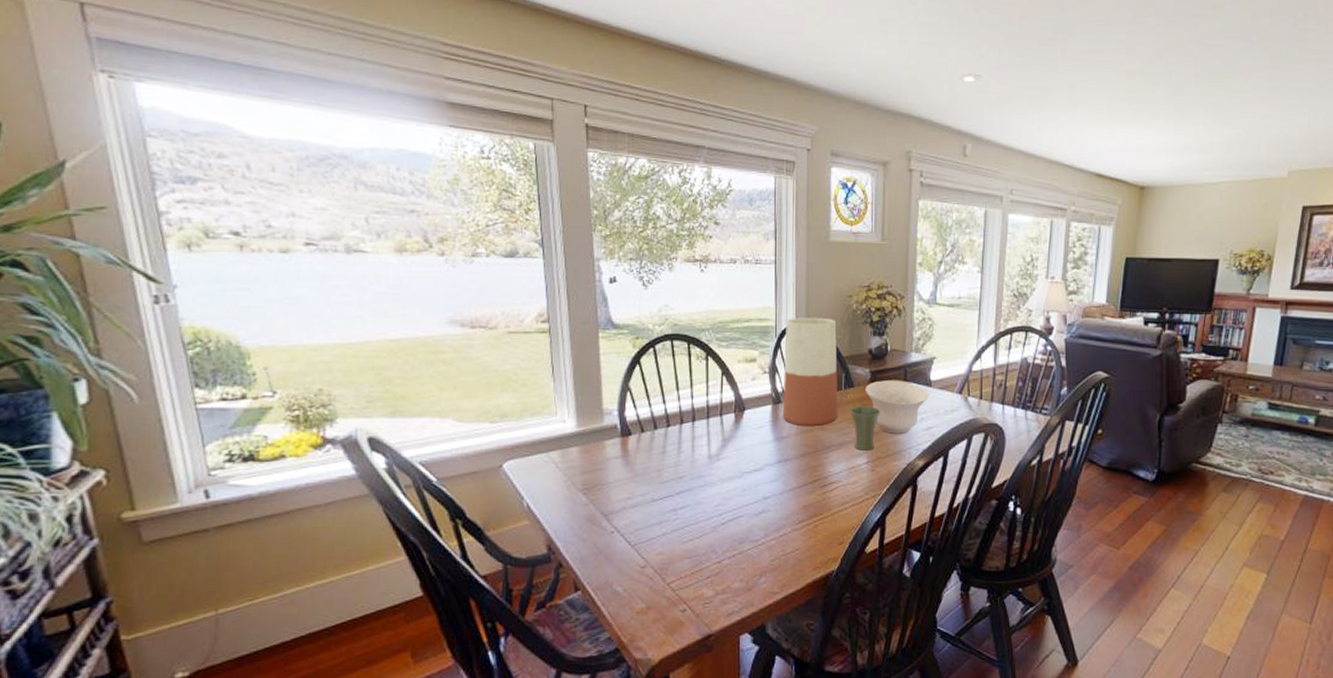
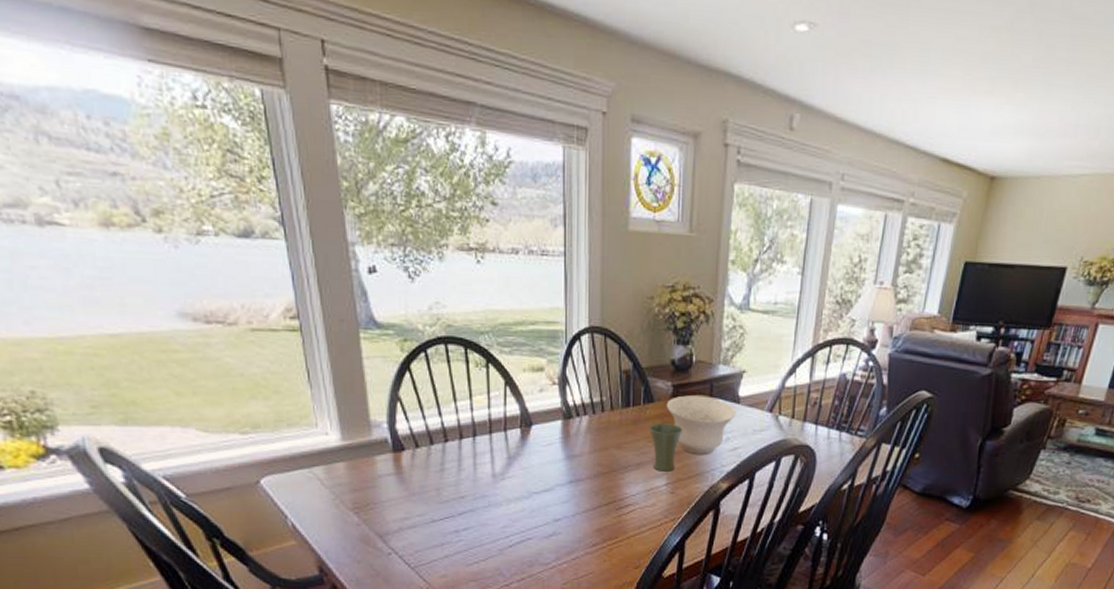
vase: present [782,317,838,427] -> none [573,320,636,445]

